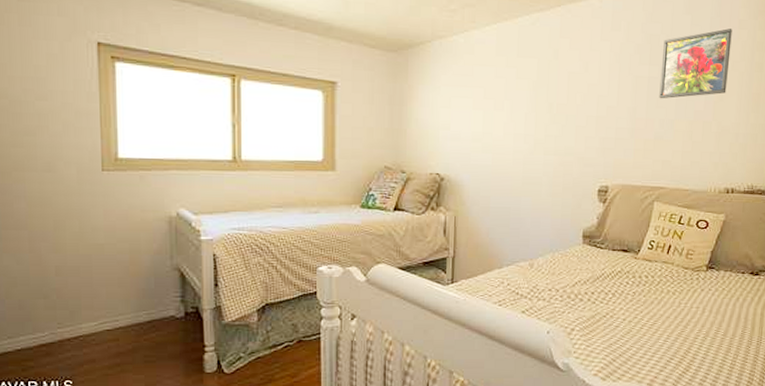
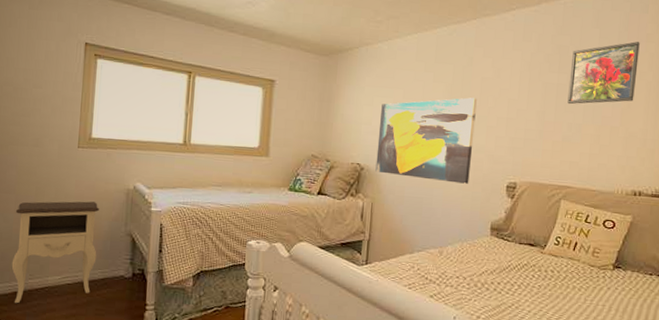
nightstand: none [30,233,139,358] -> present [11,201,99,304]
wall art: none [457,95,564,190] -> present [375,97,477,184]

